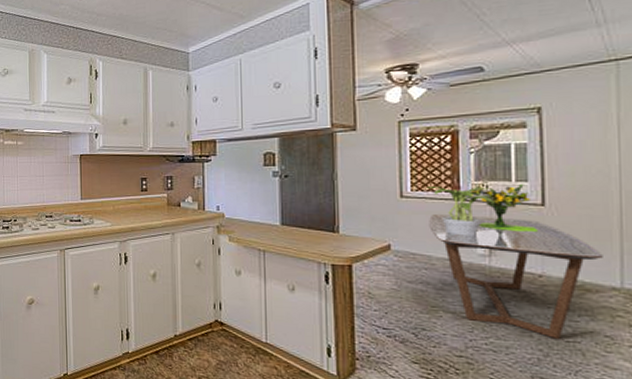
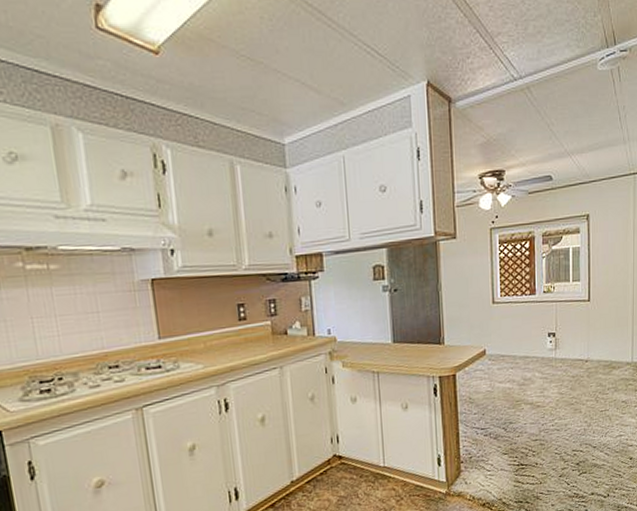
potted plant: present [426,187,496,236] -> none [512,289,559,335]
dining table: present [429,213,603,340] -> none [514,314,622,411]
bouquet: present [466,184,539,233] -> none [540,284,586,326]

